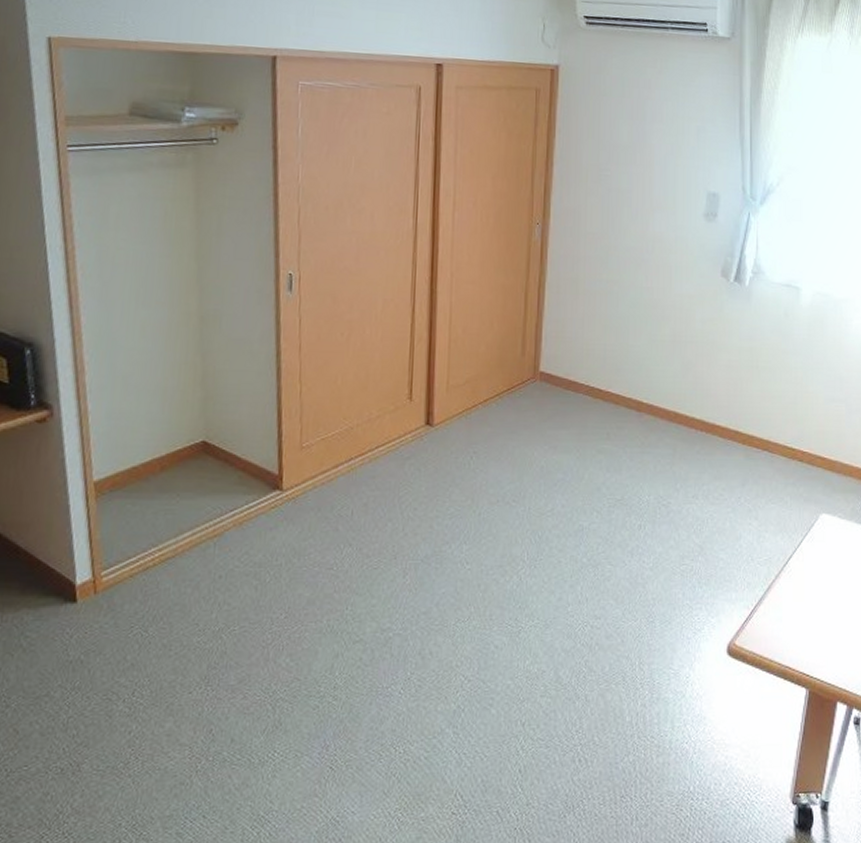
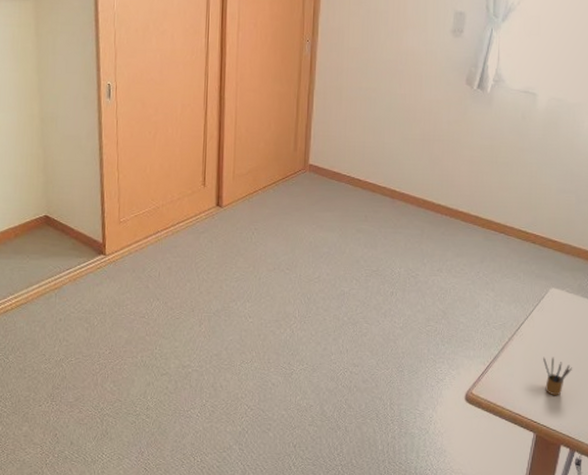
pencil box: none [815,595,847,643] -> present [543,356,572,396]

